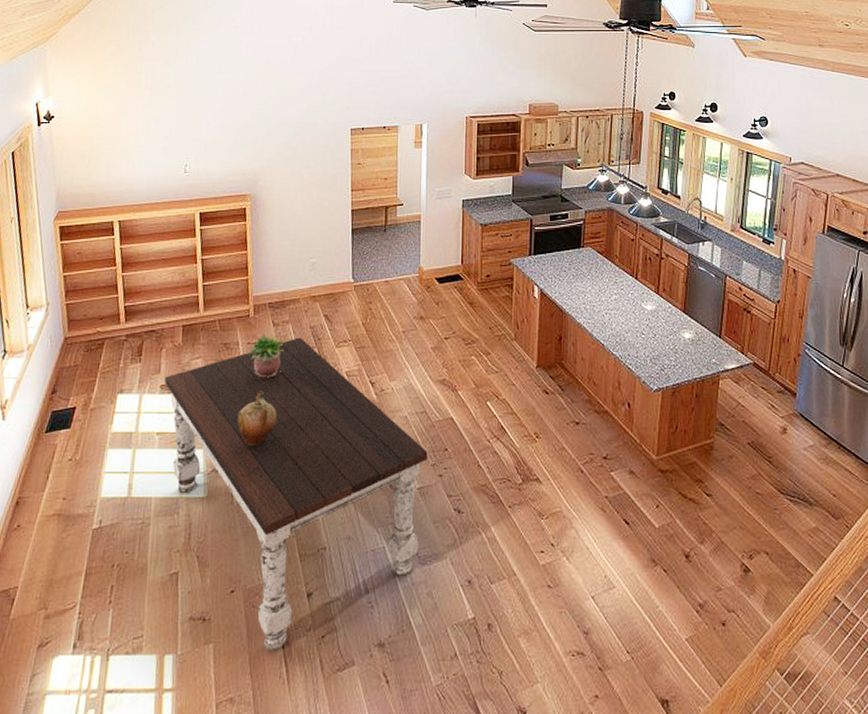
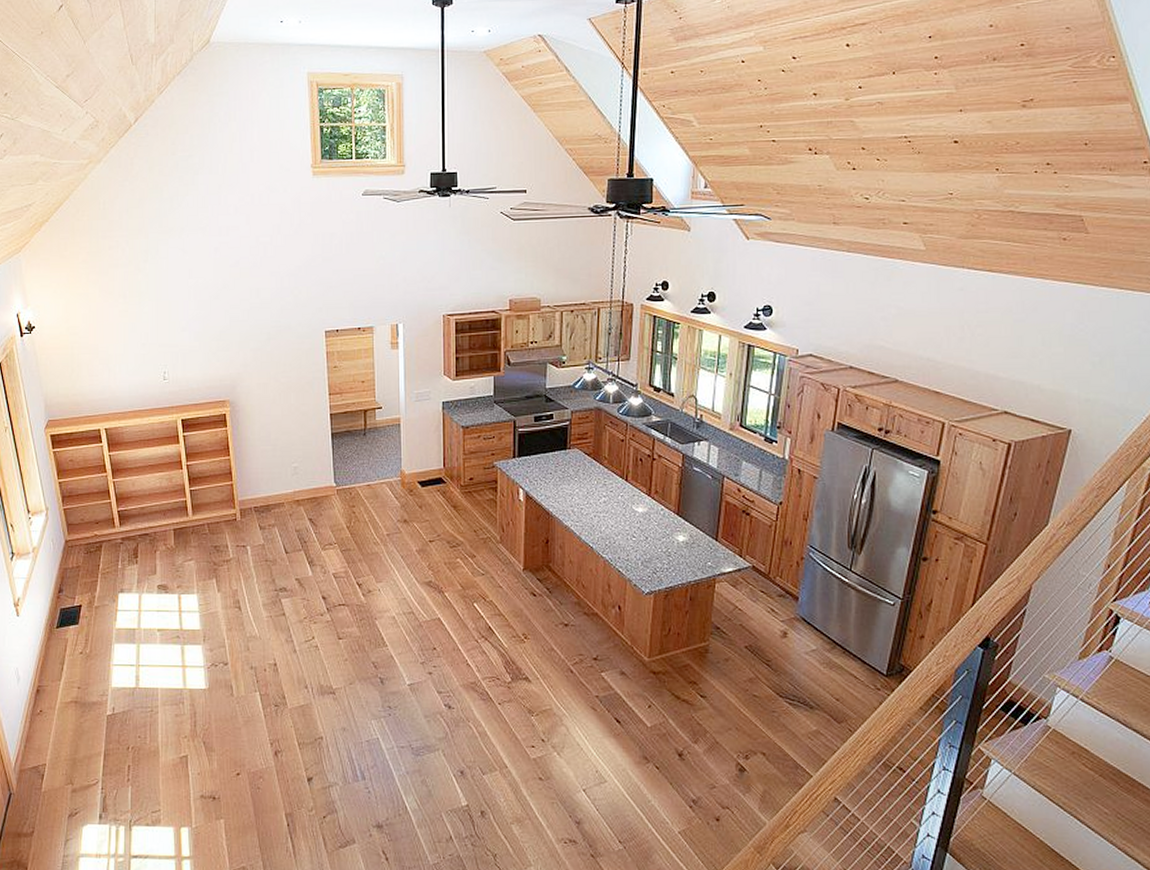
dining table: present [164,337,428,650] -> none [161,540,417,827]
ceramic jug: present [237,391,277,447] -> none [232,591,269,644]
potted plant: present [247,333,284,378] -> none [237,536,272,579]

